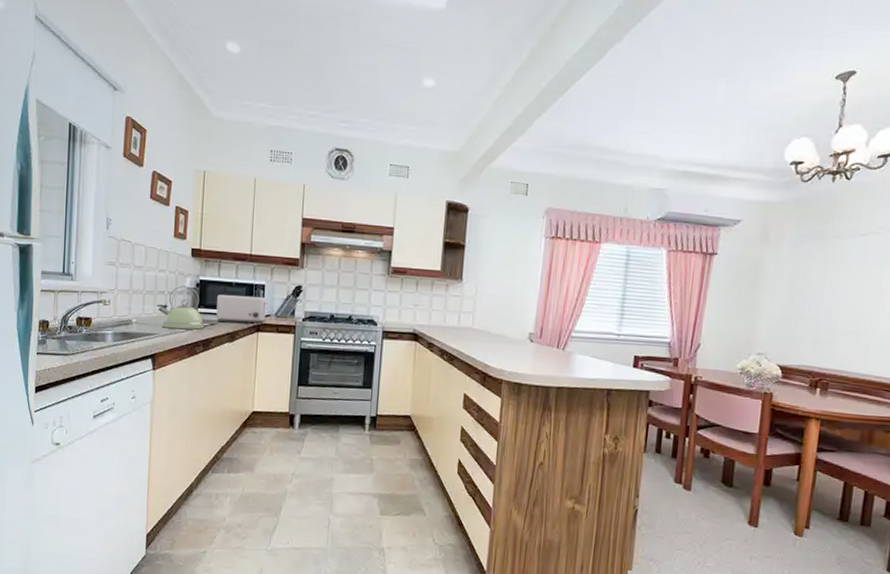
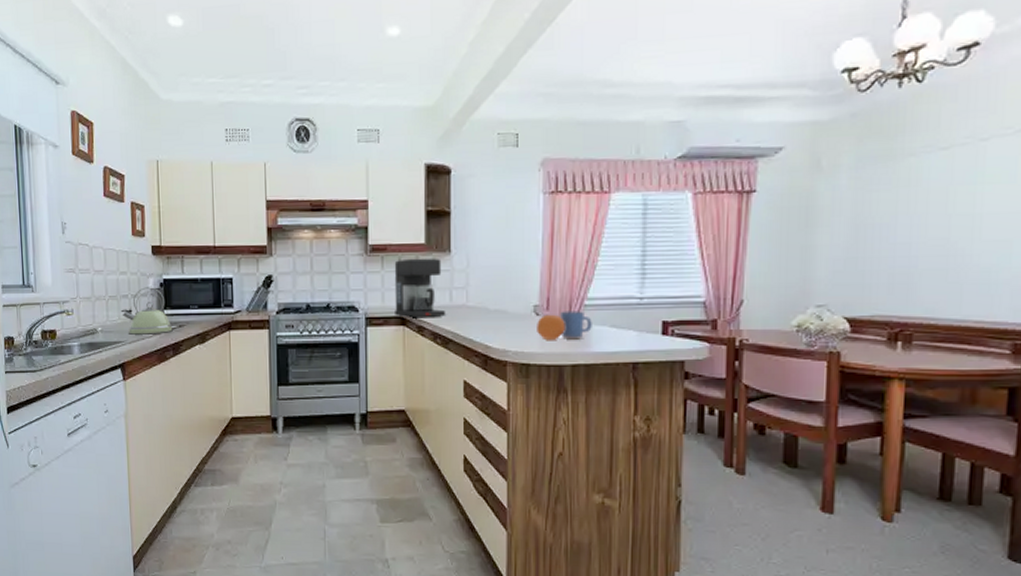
toaster: present [216,295,268,324] -> none [183,291,237,323]
coffee maker: none [409,282,454,336] -> present [394,258,446,318]
fruit: none [530,341,554,364] -> present [537,314,565,340]
mug: none [550,340,577,366] -> present [560,311,592,340]

